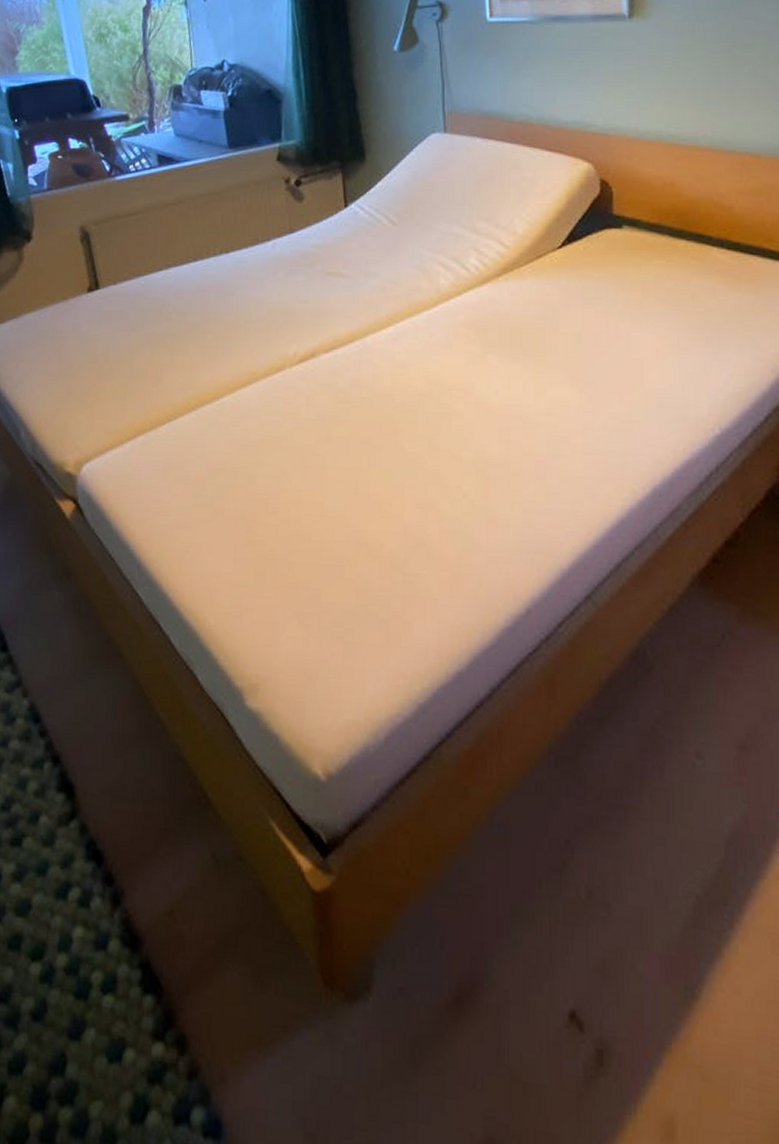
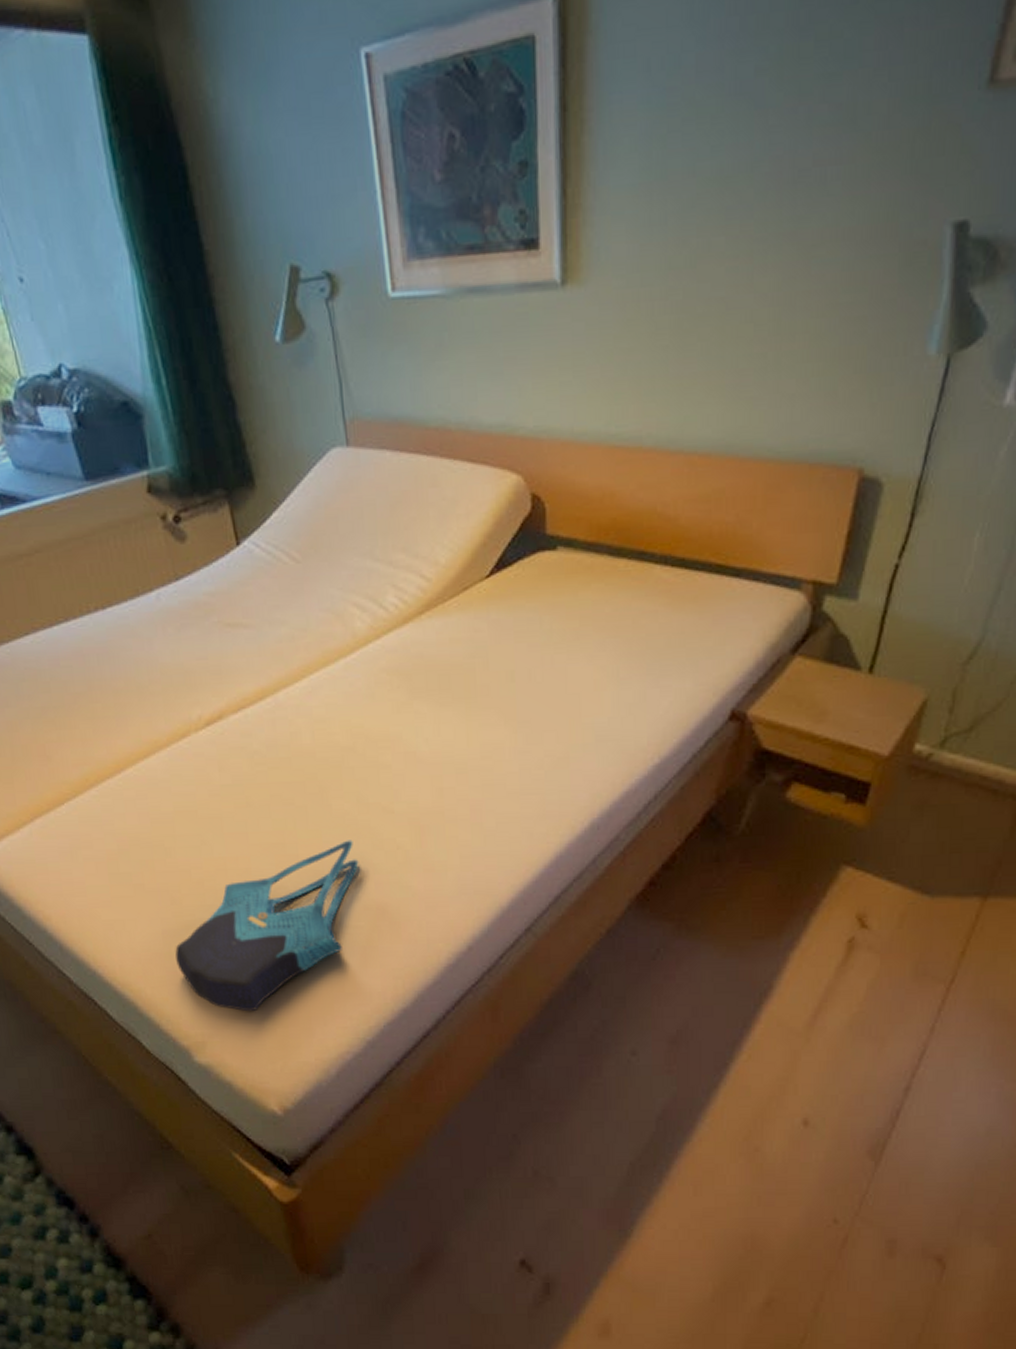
tote bag: none [242,484,426,657] -> present [175,840,359,1012]

